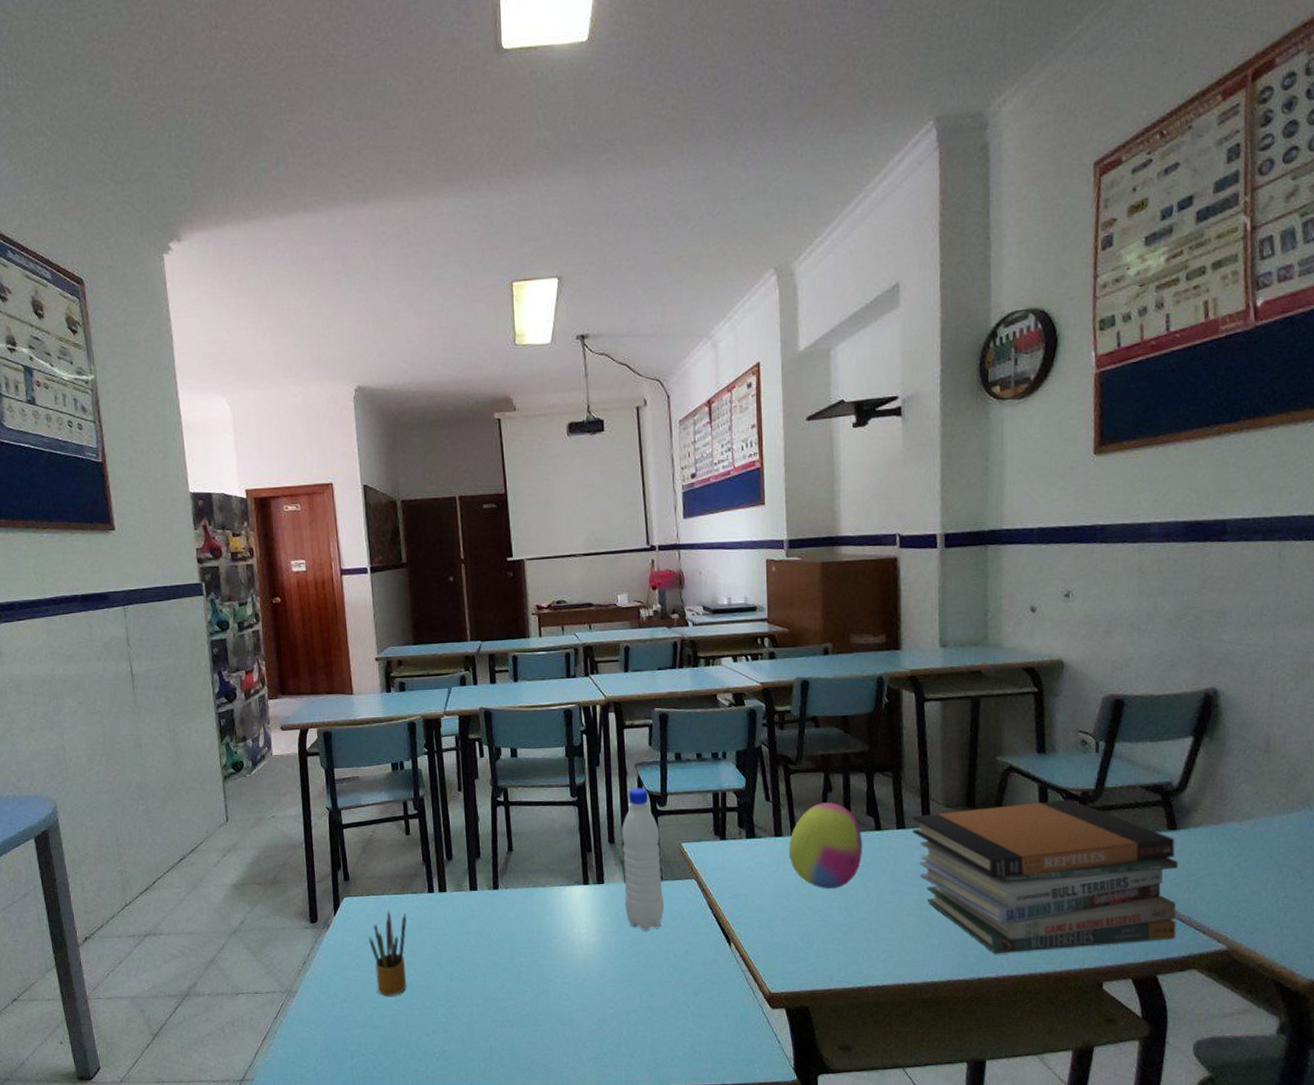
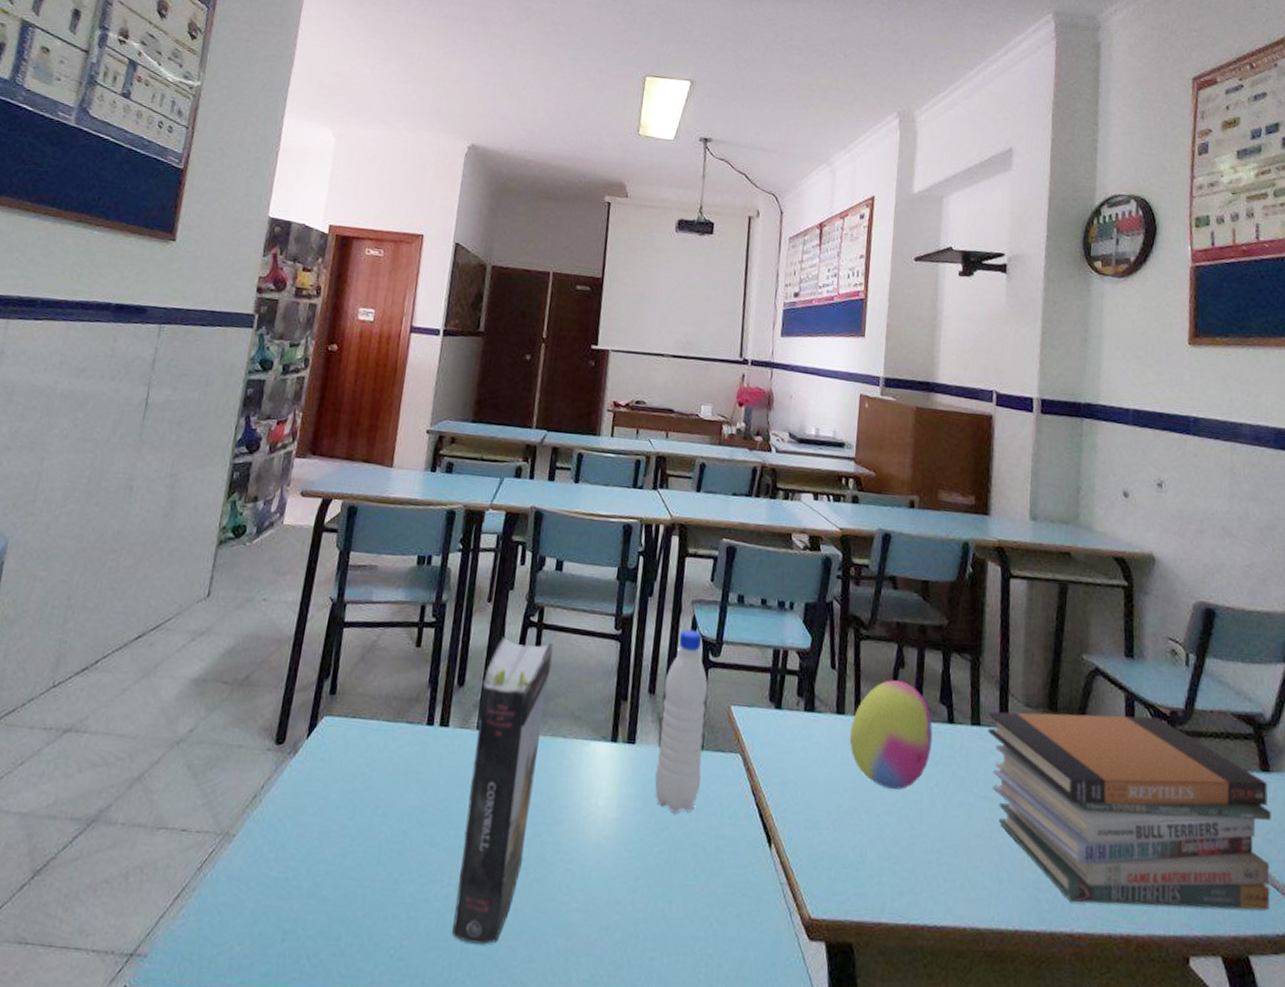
pencil box: present [369,910,407,996] -> none [336,740,394,859]
book: none [467,816,527,1043] -> present [452,636,554,945]

